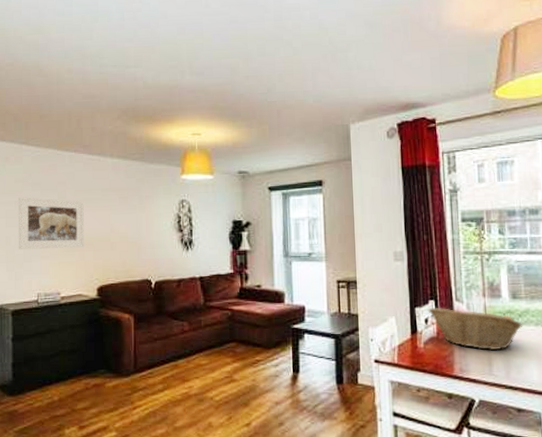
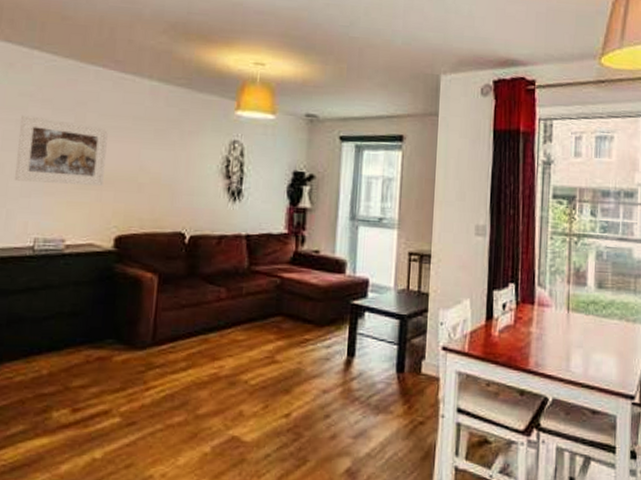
fruit basket: present [428,307,523,351] -> none [507,291,607,345]

